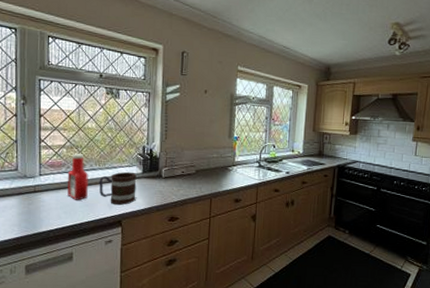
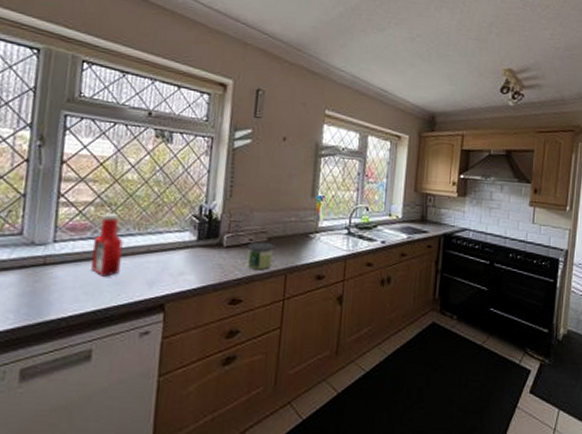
mug: present [99,171,137,205] -> none [136,238,190,283]
candle: none [181,173,201,195] -> present [247,241,274,270]

